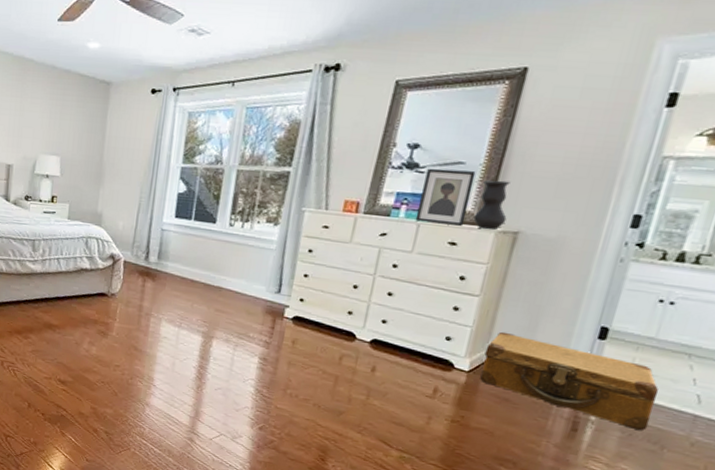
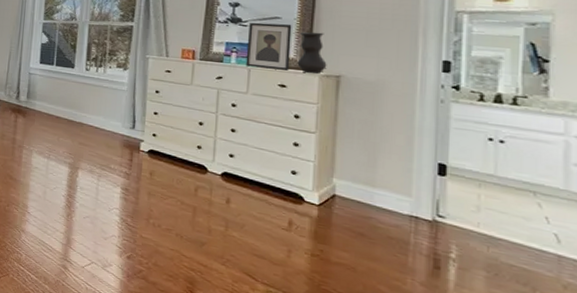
suitcase: present [480,331,659,431] -> none [331,166,514,270]

